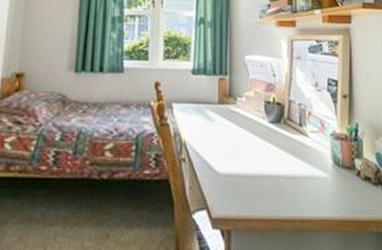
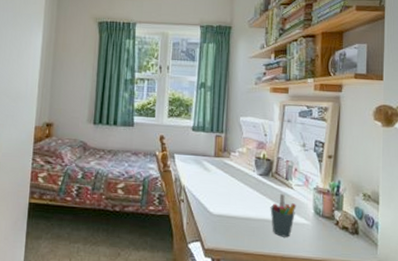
pen holder: none [284,143,313,196] -> present [270,194,297,237]

